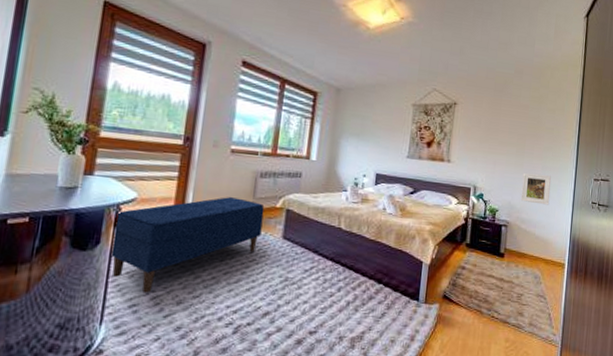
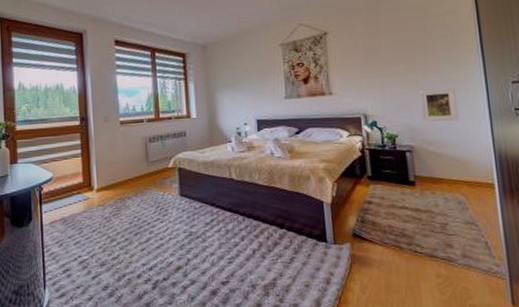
bench: present [111,197,264,293] -> none [39,164,160,259]

